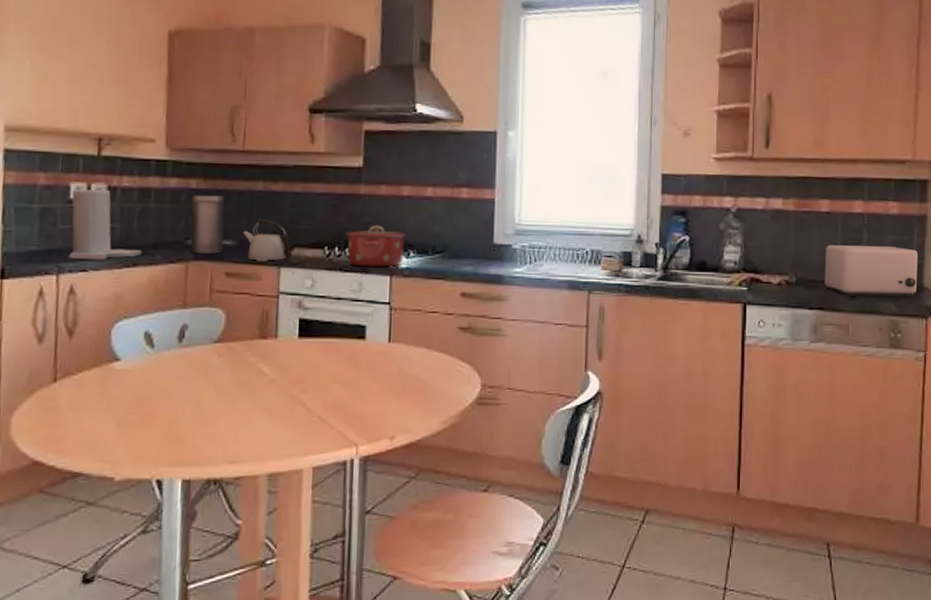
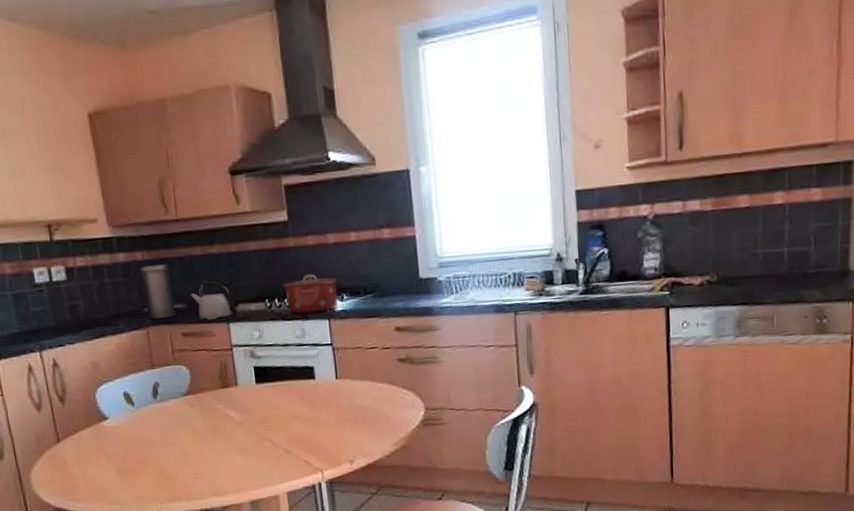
paper towel: present [68,189,142,260] -> none [36,272,107,337]
toaster: present [824,245,918,298] -> none [746,233,844,289]

